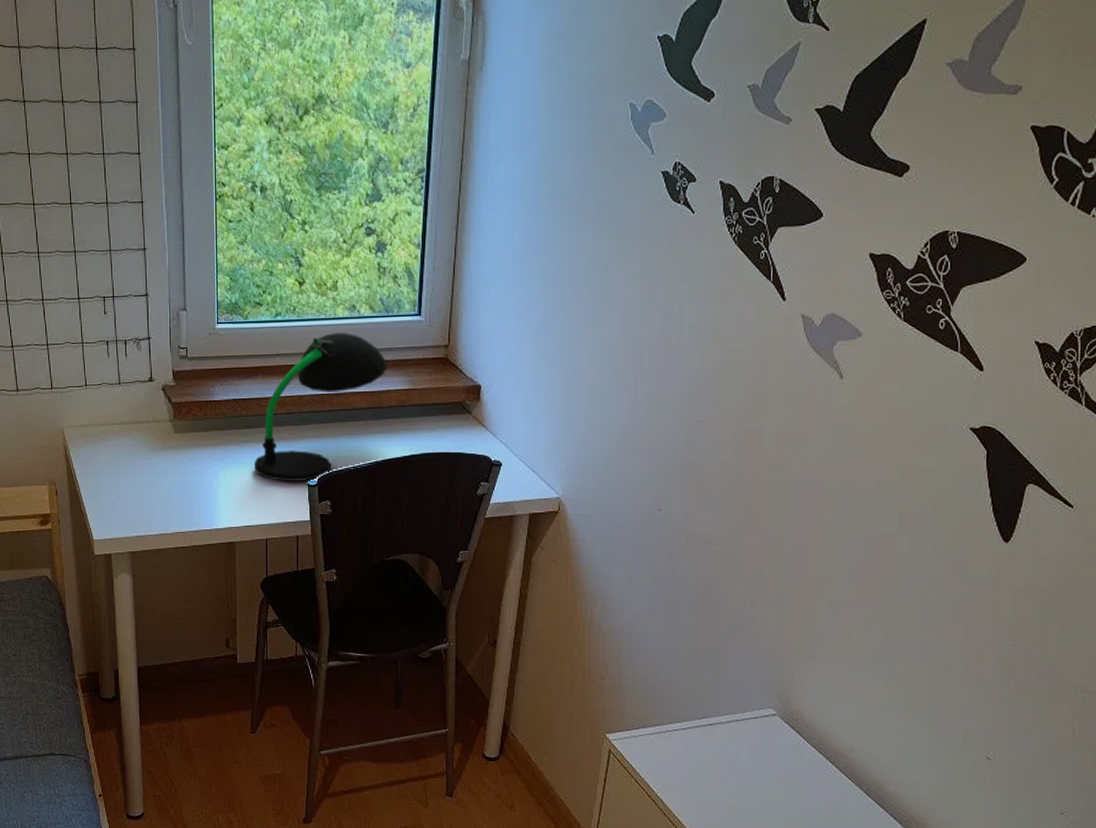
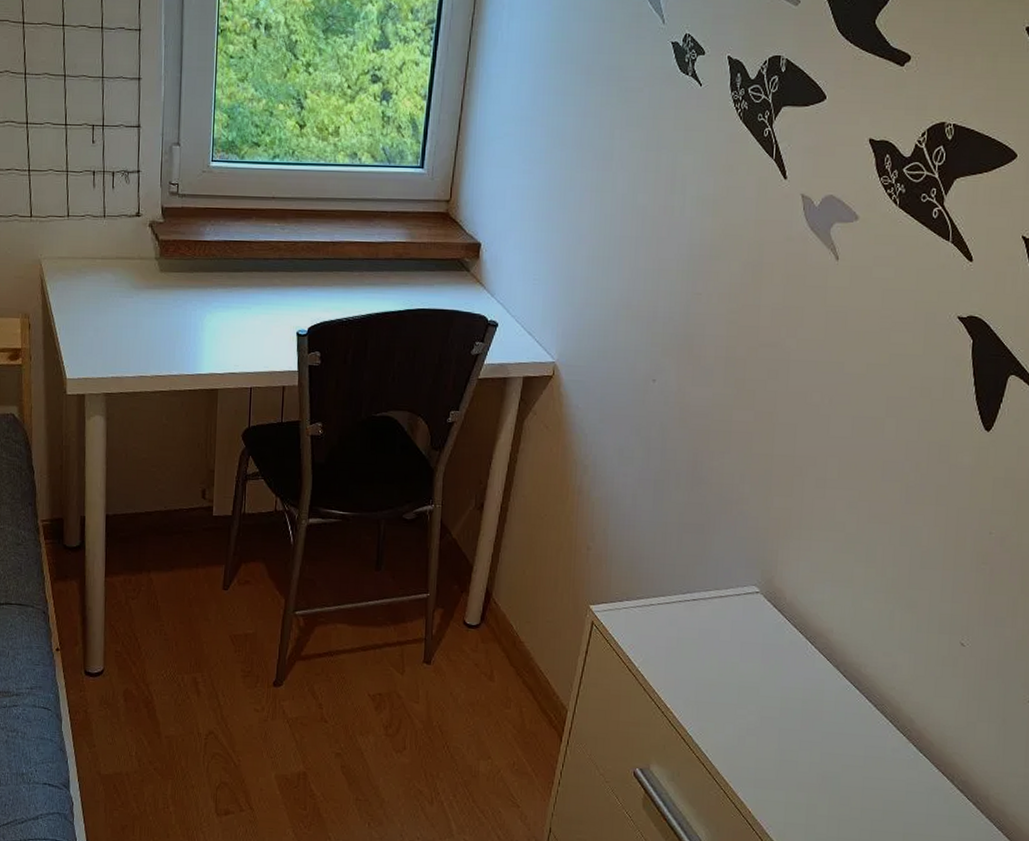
desk lamp: present [254,333,387,481] -> none [242,179,386,330]

